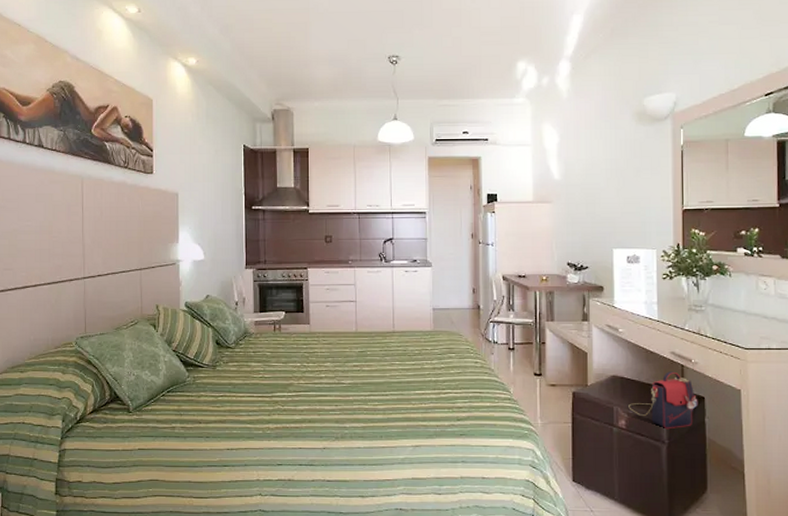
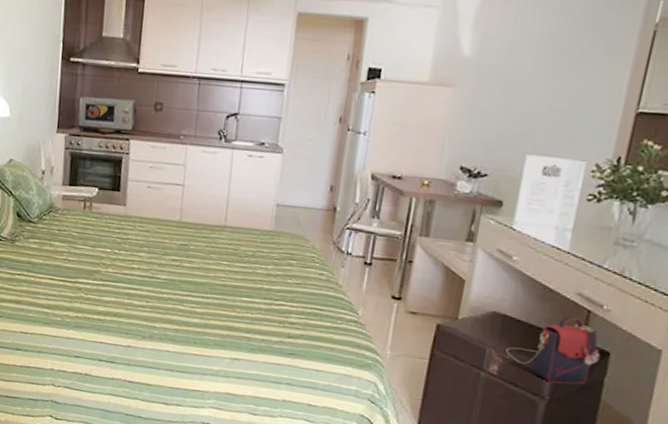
microwave: none [262,236,311,266] -> present [77,97,137,135]

